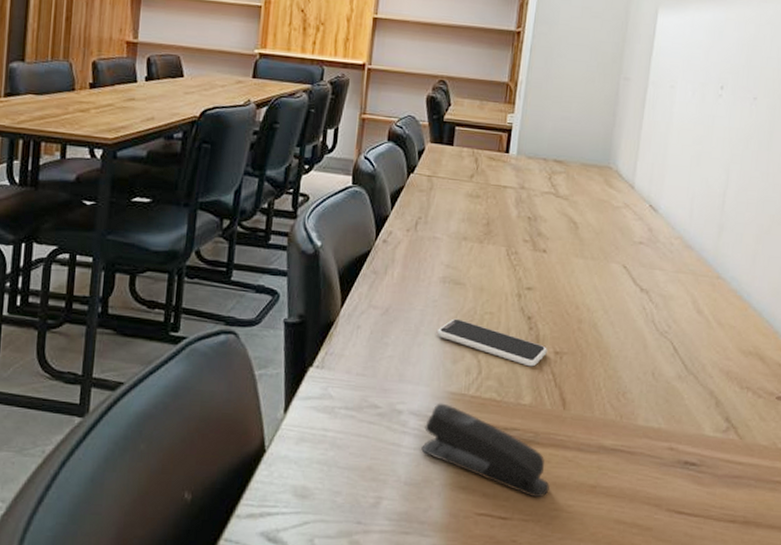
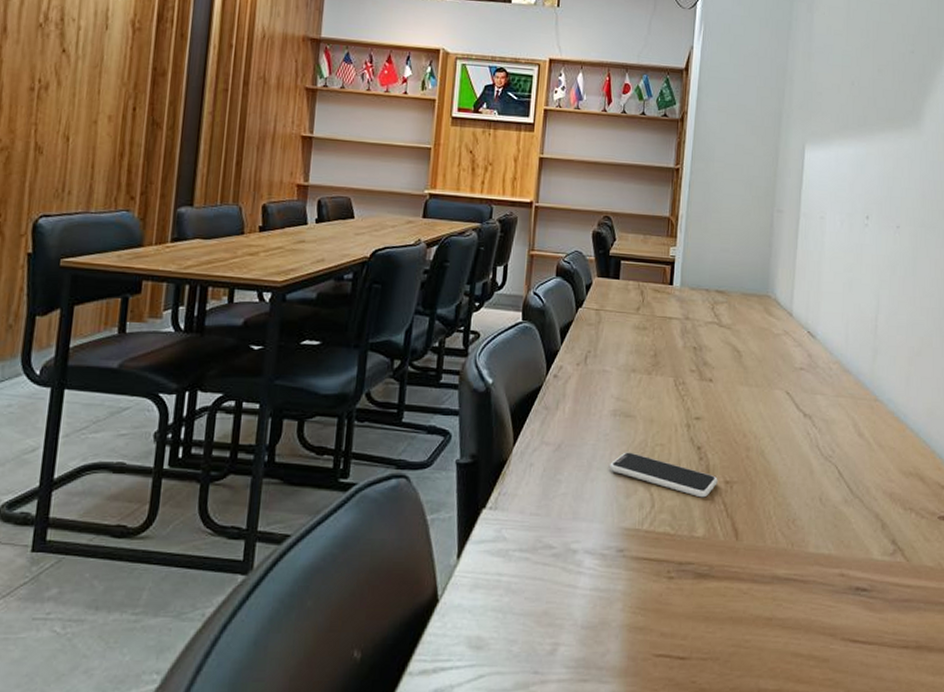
stapler: present [421,403,551,498] -> none [597,539,727,635]

